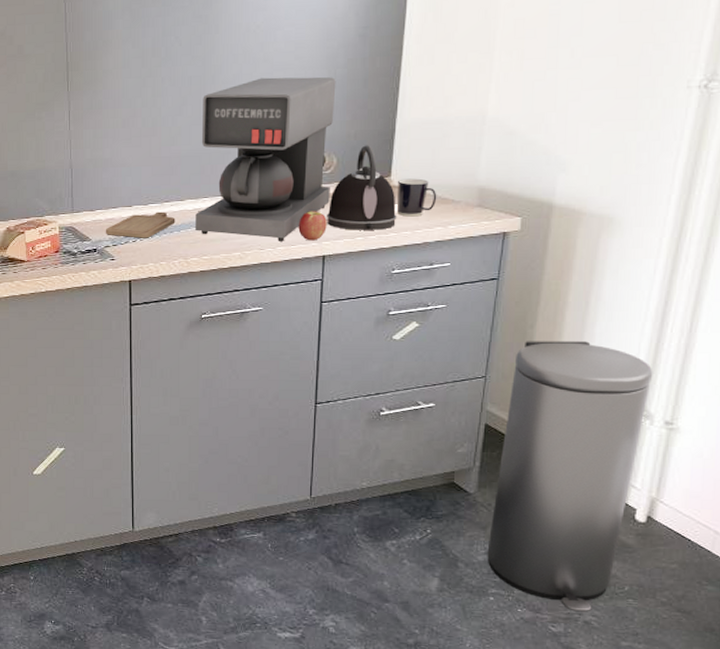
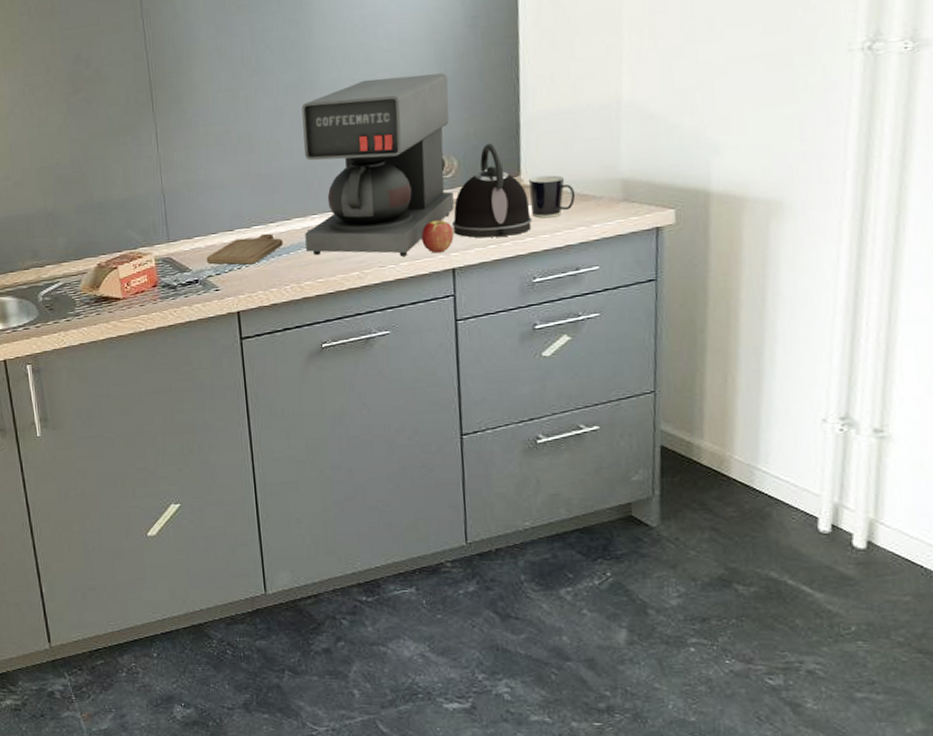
pedal bin: present [487,341,653,612] -> none [680,343,852,660]

